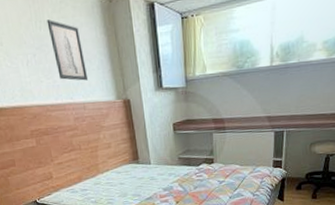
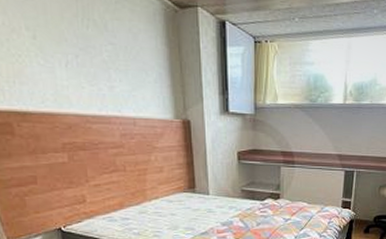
wall art: present [46,20,89,81] -> none [96,19,143,93]

